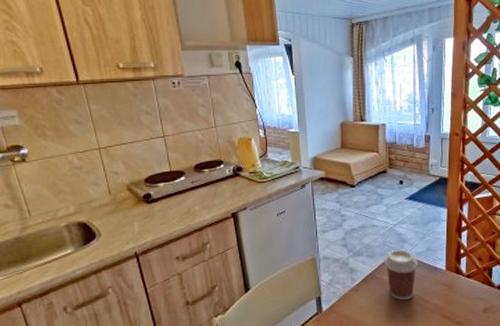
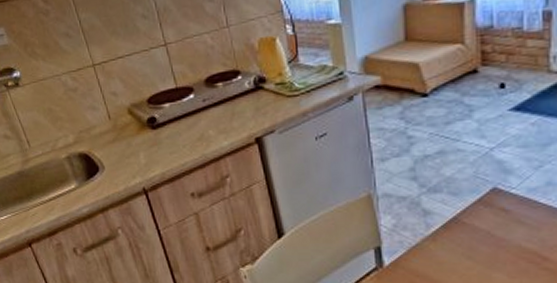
coffee cup: present [383,250,419,300] -> none [474,184,532,255]

